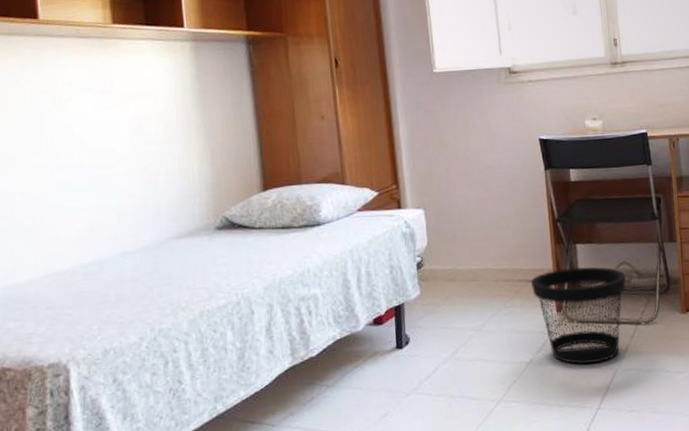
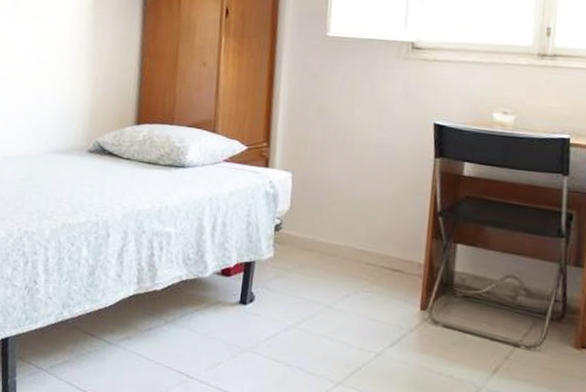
wastebasket: present [530,267,626,365] -> none [395,265,512,376]

